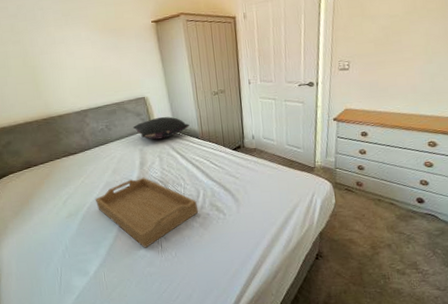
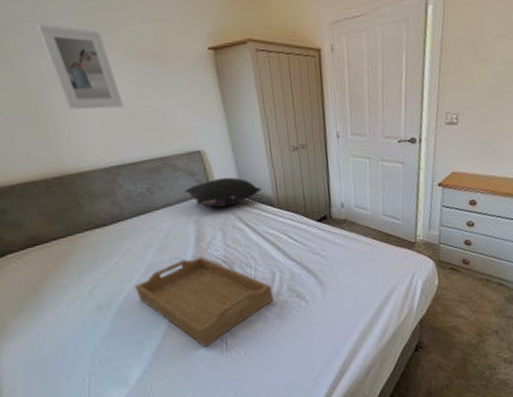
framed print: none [36,12,91,70] -> present [36,23,124,109]

